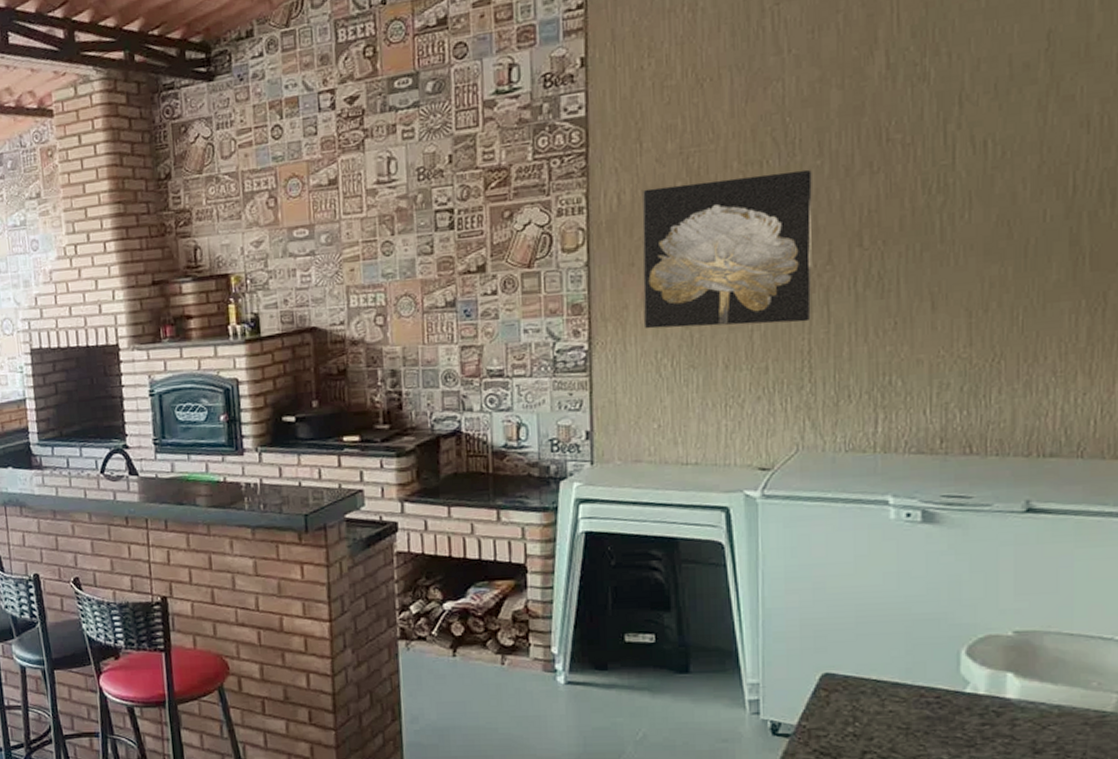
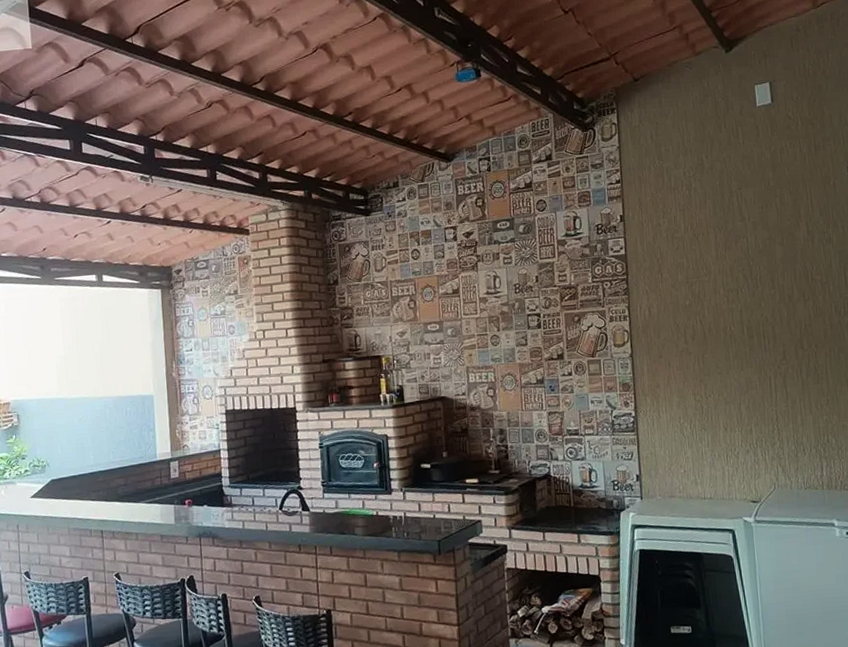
wall art: present [642,169,813,329] -> none [664,296,776,402]

